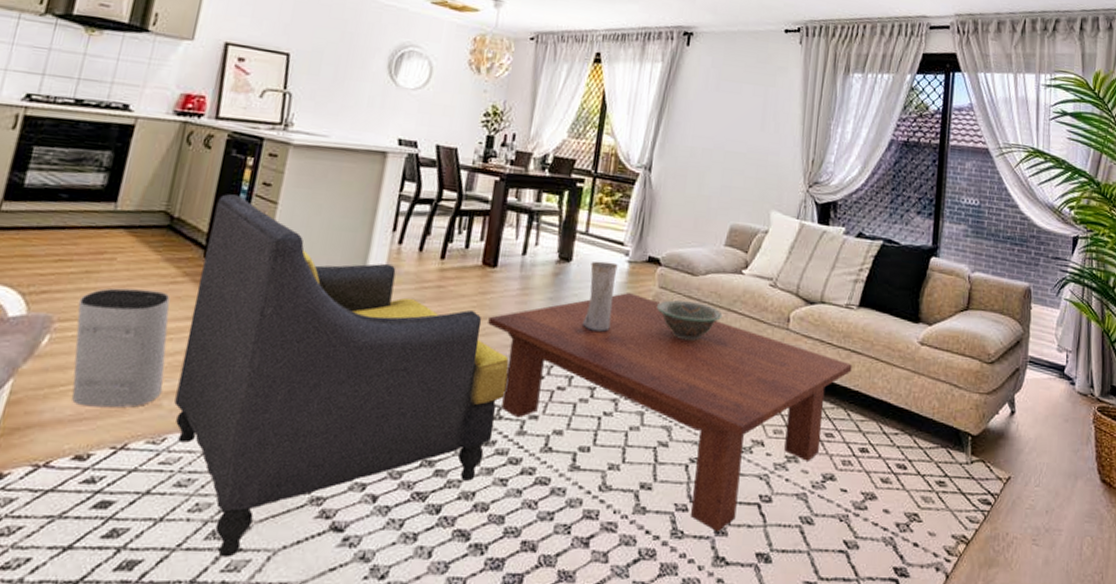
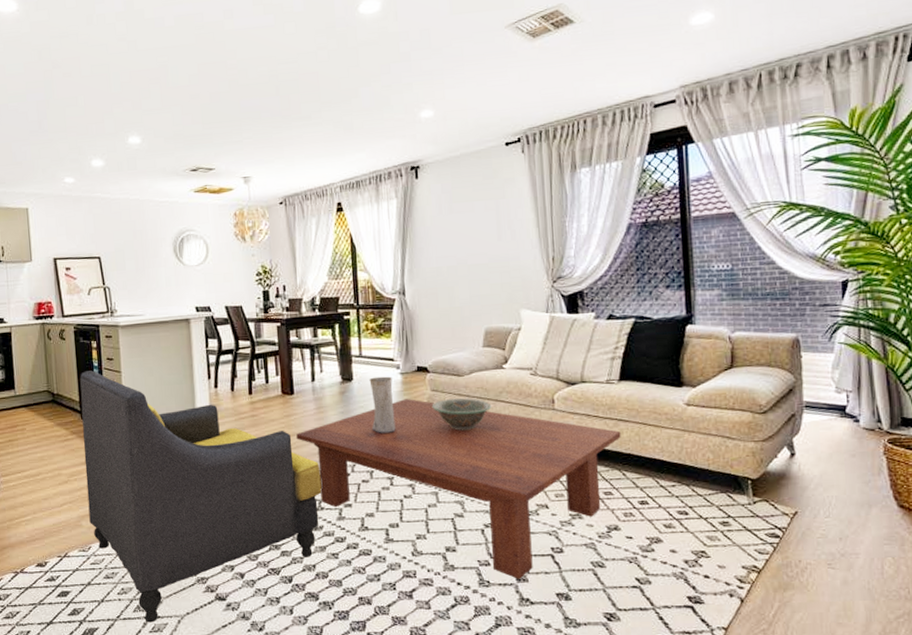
air purifier: present [72,287,170,408] -> none [10,447,80,531]

